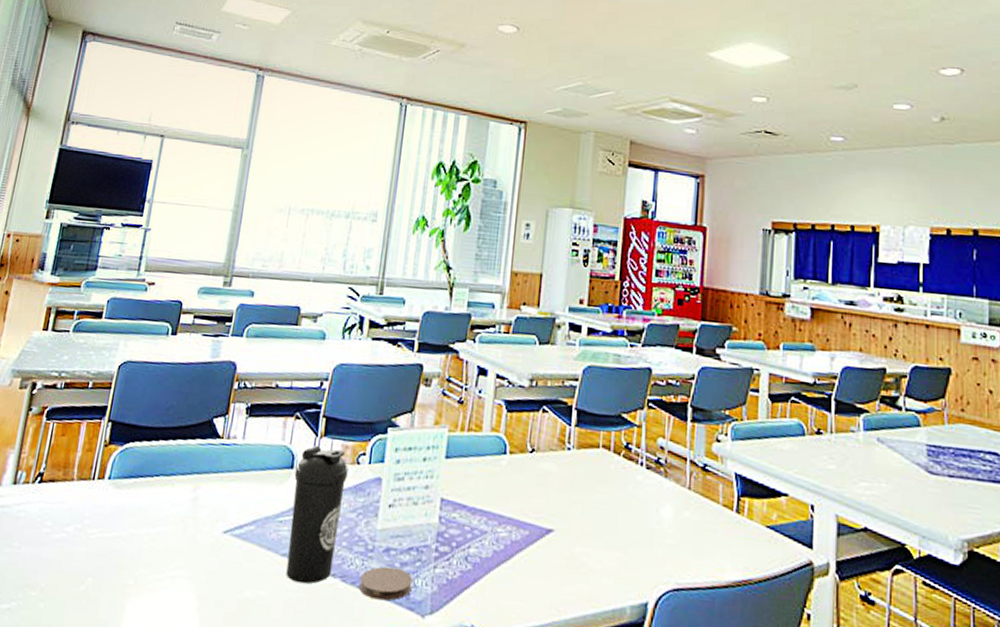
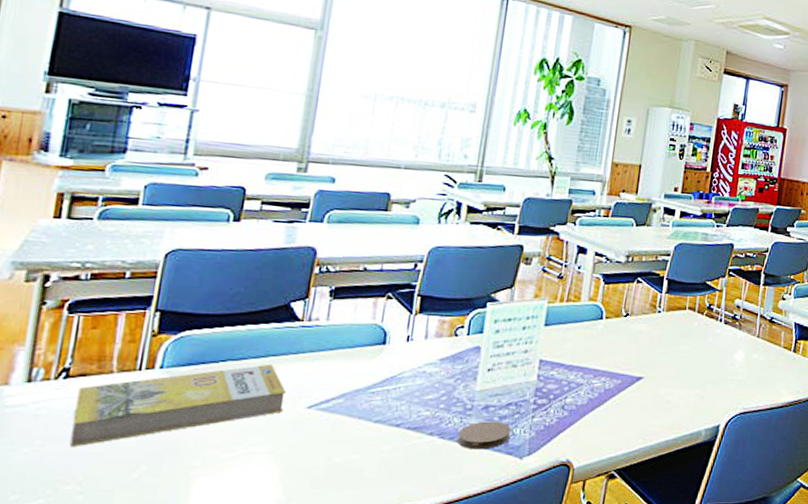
book: none [38,481,207,553] -> present [70,364,287,448]
water bottle: present [286,445,349,584] -> none [380,321,446,444]

